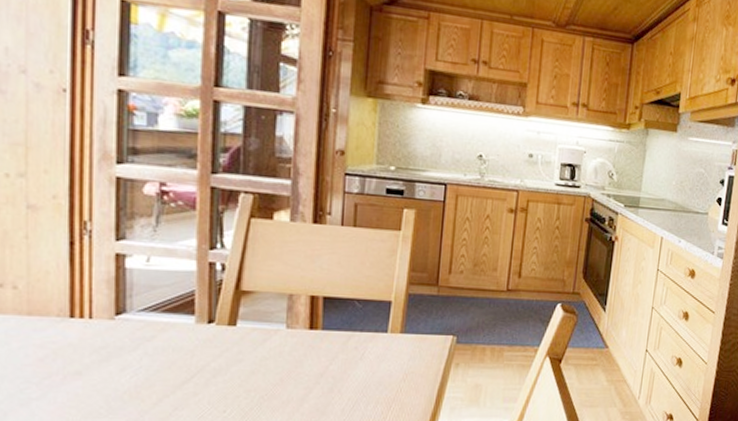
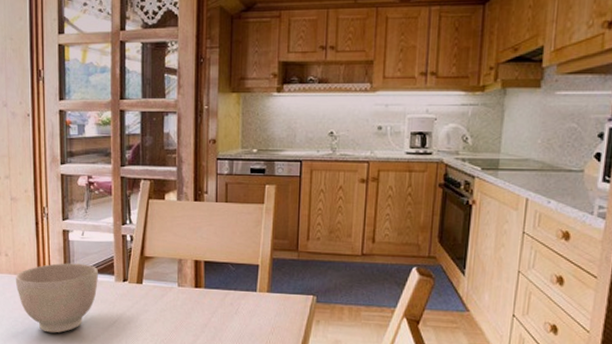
bowl: none [29,299,170,396] -> present [15,263,98,333]

